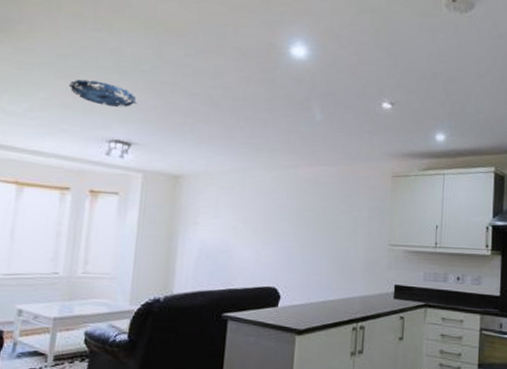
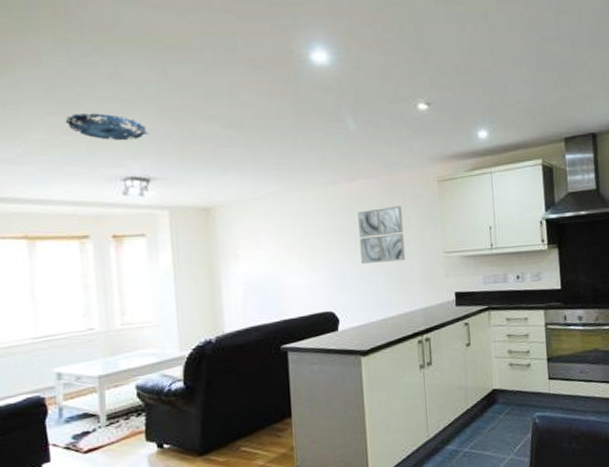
wall art: none [309,194,354,248] -> present [358,205,405,264]

